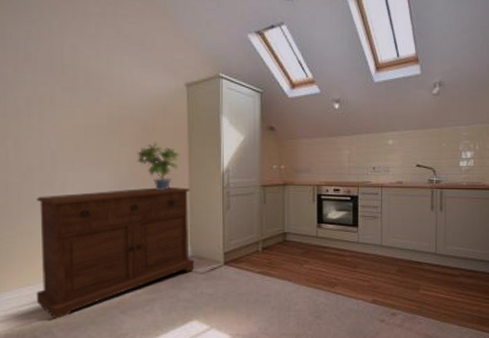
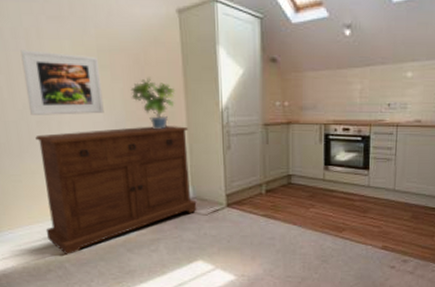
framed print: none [32,116,109,177] -> present [20,50,104,115]

